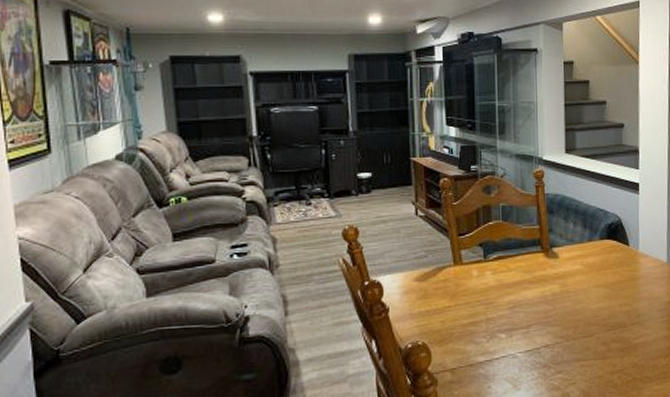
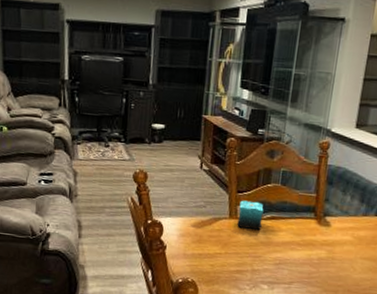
candle: none [463,242,489,274] -> present [237,200,264,230]

